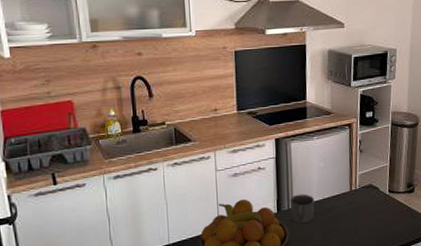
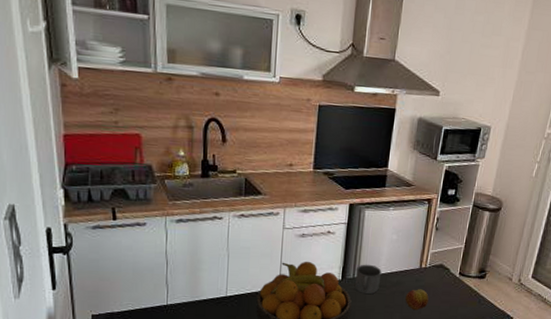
fruit: none [341,211,363,233] -> present [405,289,429,311]

